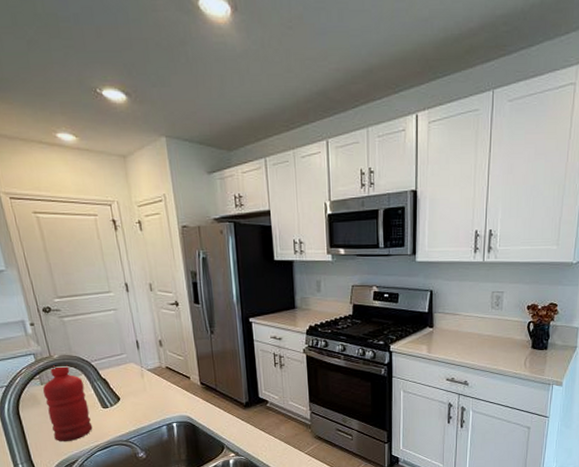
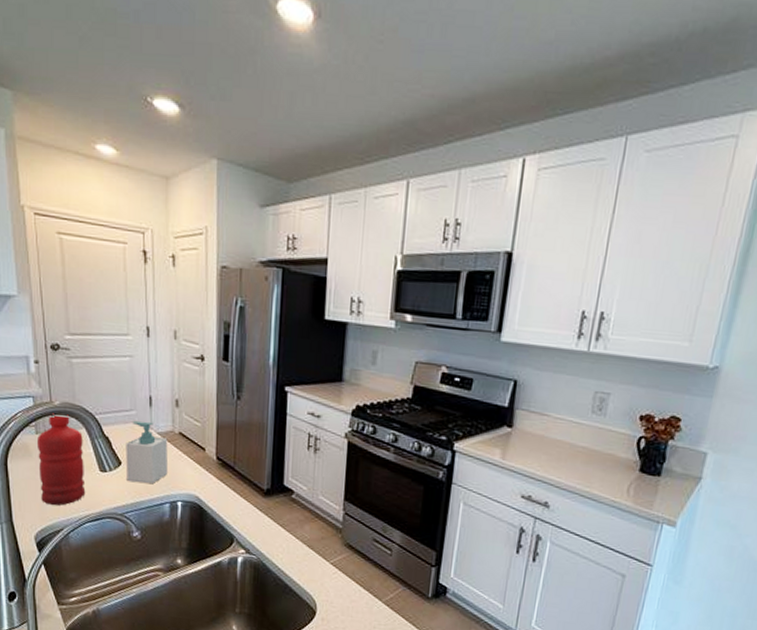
soap bottle: none [121,361,162,413] -> present [125,420,169,483]

